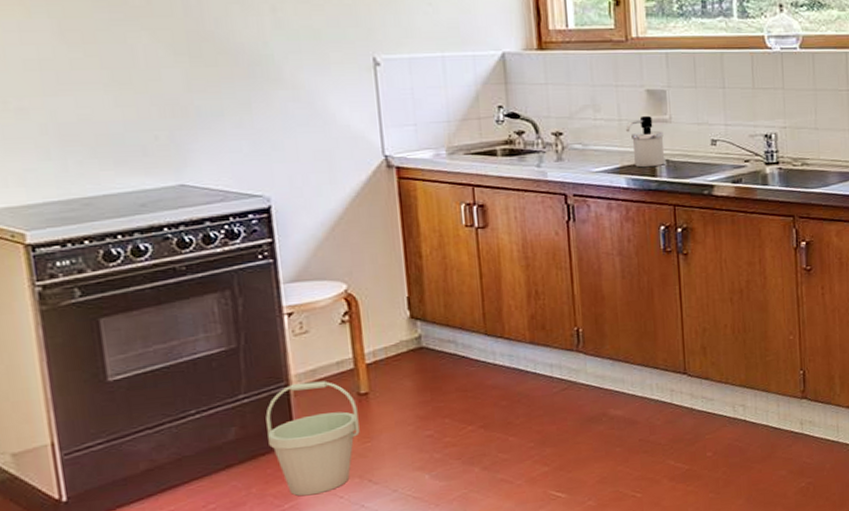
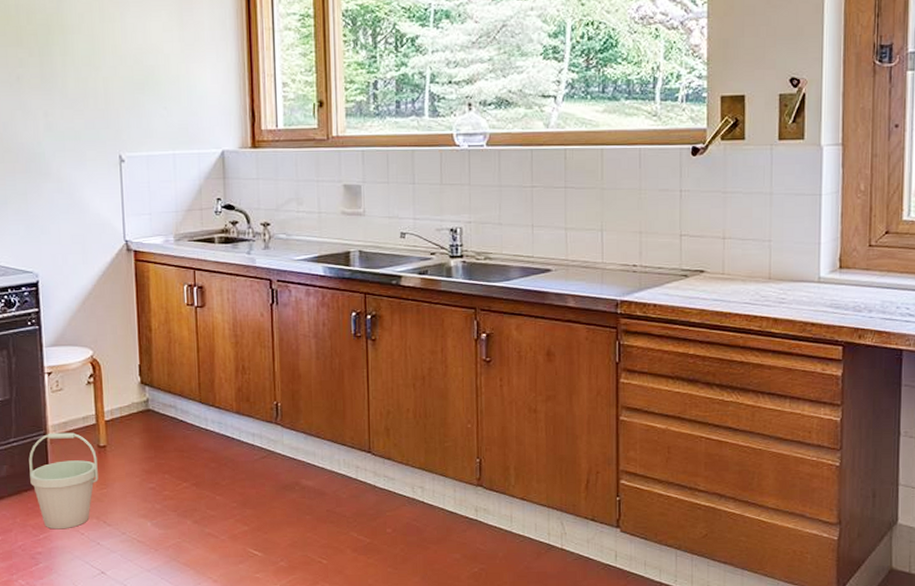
soap dispenser: present [625,116,665,168] -> none [324,209,358,257]

